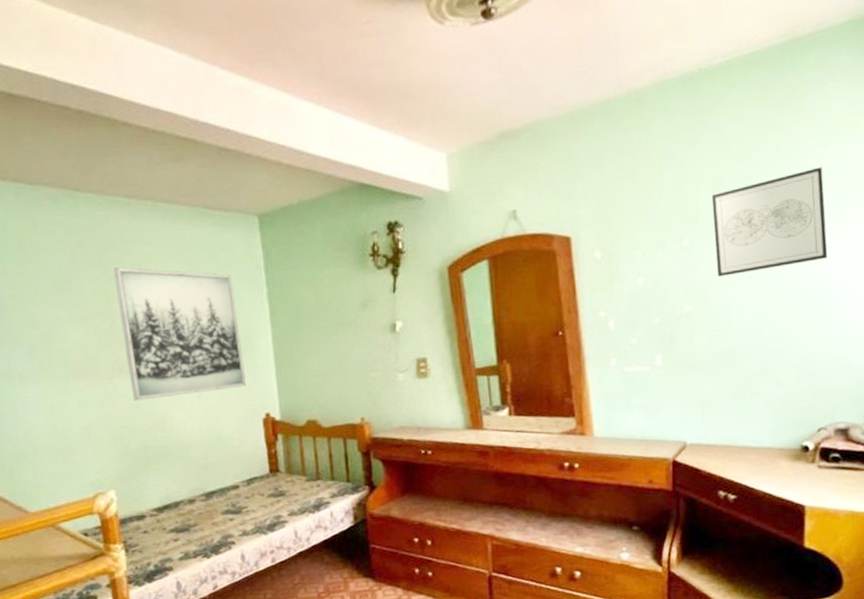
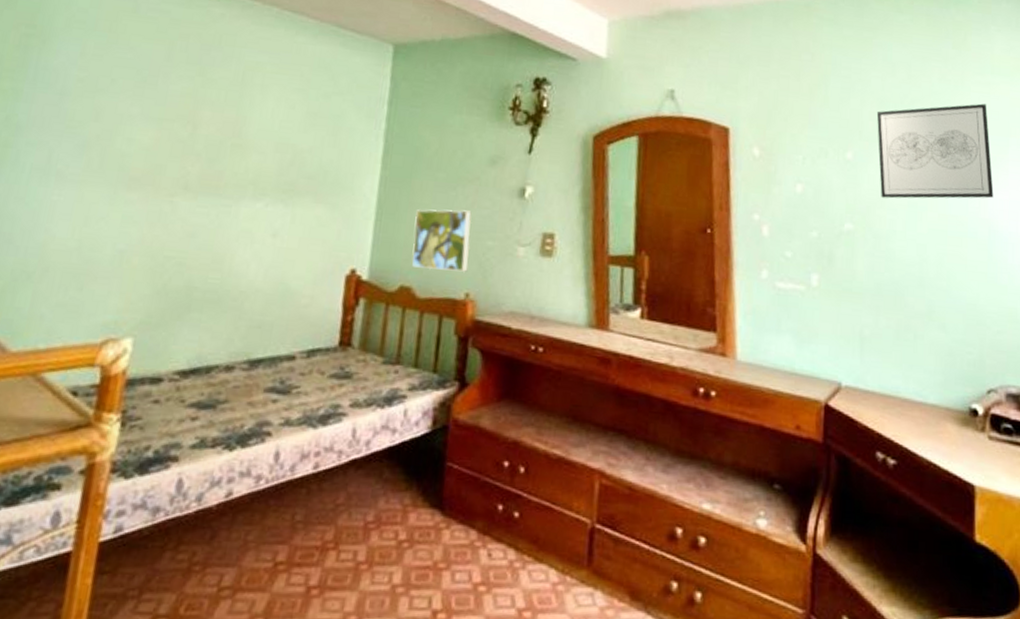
wall art: present [113,267,246,401] -> none [191,70,348,233]
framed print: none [308,350,360,404] -> present [412,209,472,272]

